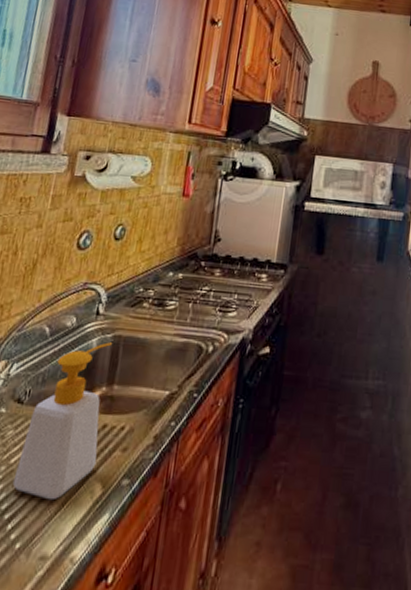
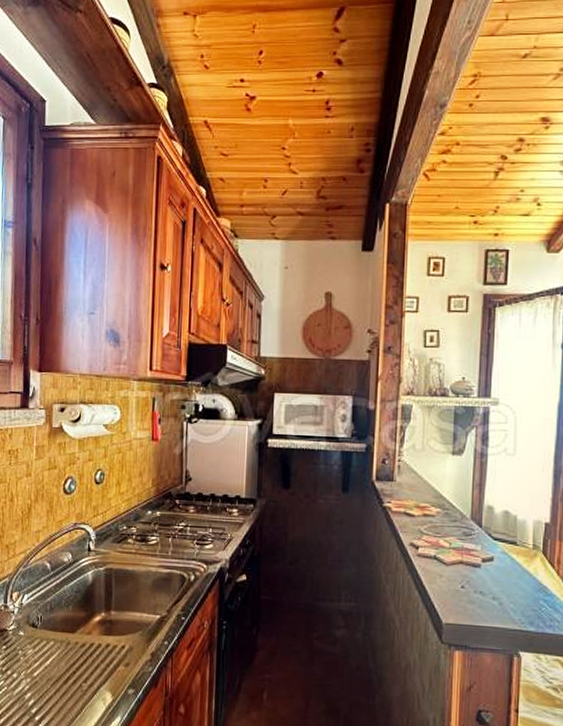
soap bottle: present [12,342,112,500] -> none [38,574,105,706]

